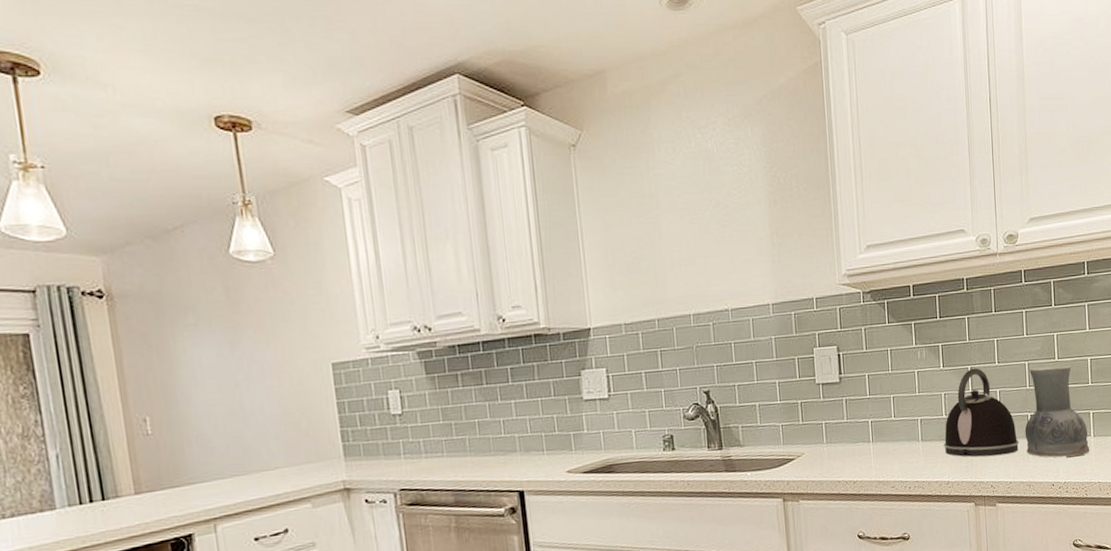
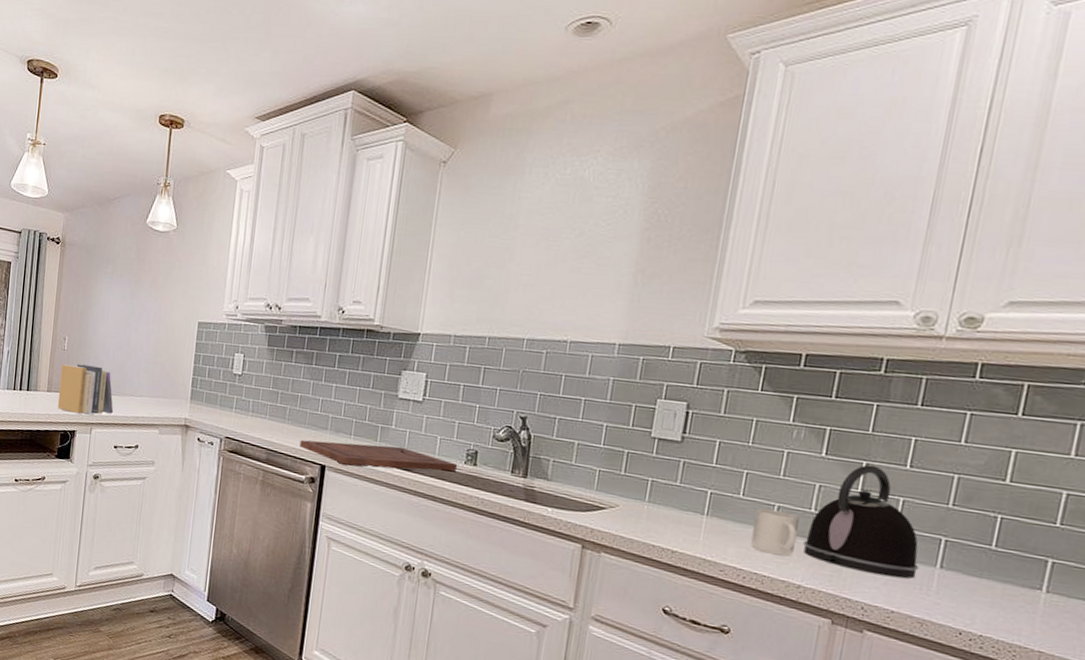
books: none [148,445,243,513] -> present [57,363,114,415]
cutting board: none [489,449,658,485] -> present [299,439,458,472]
mug: none [905,423,939,462] -> present [750,508,799,557]
vase: present [1024,365,1090,458] -> none [927,484,1038,611]

